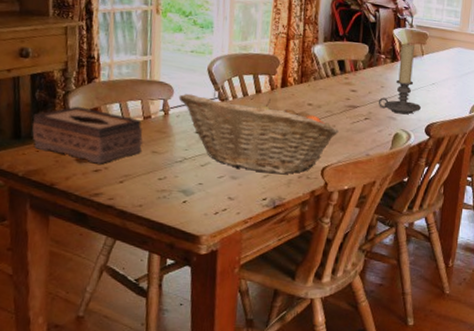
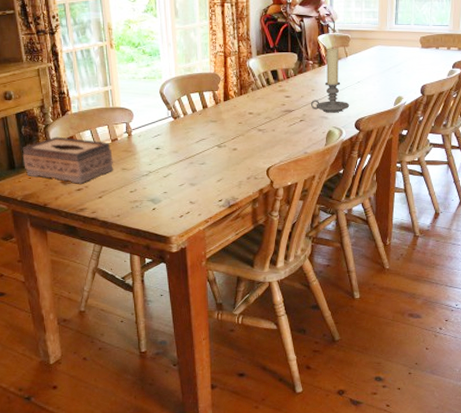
fruit basket: present [178,93,339,175] -> none [138,111,278,178]

